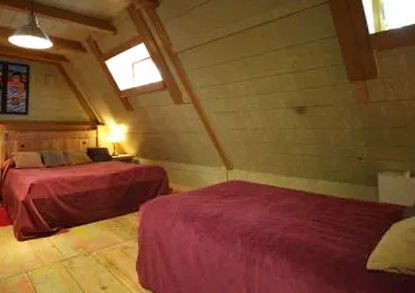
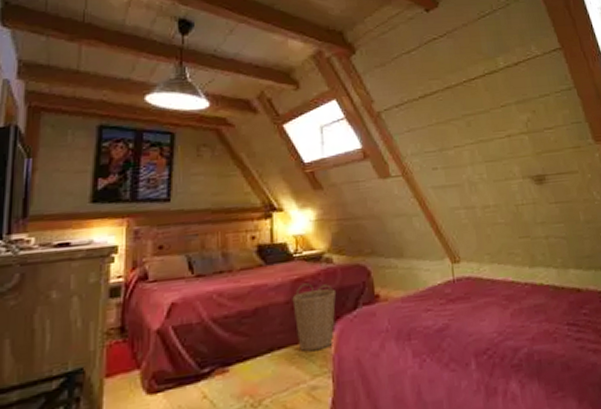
basket: none [111,177,142,224] -> present [292,283,337,352]

